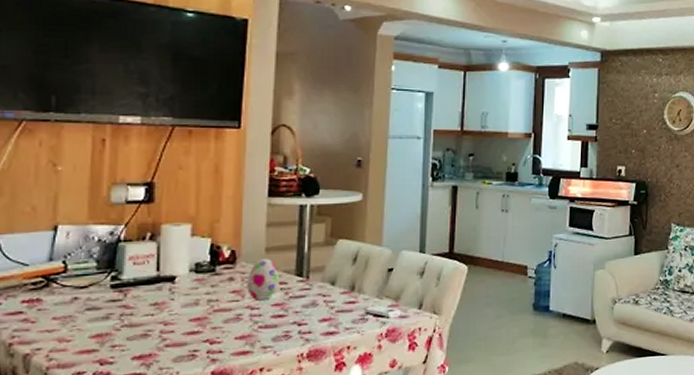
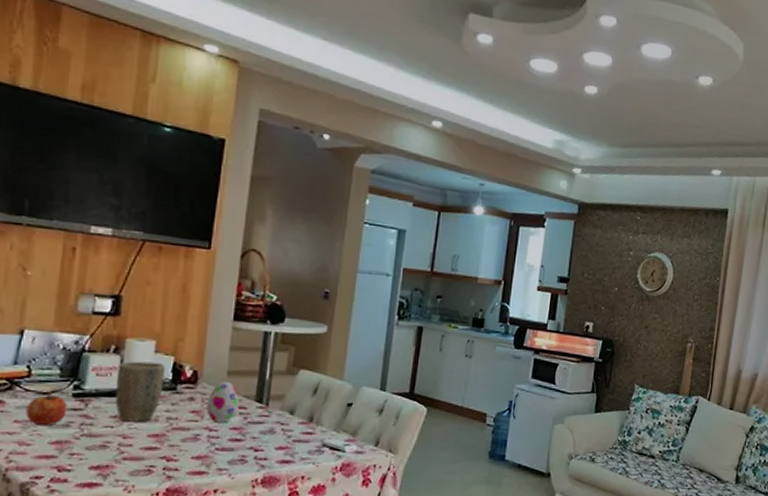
fruit: none [64,286,106,320] -> present [26,393,68,425]
plant pot: none [154,245,204,308] -> present [115,361,166,422]

